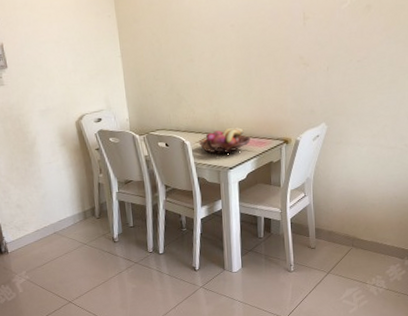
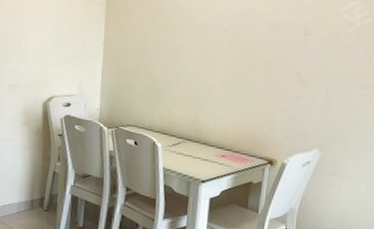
fruit basket: present [198,127,250,155] -> none [171,137,230,165]

